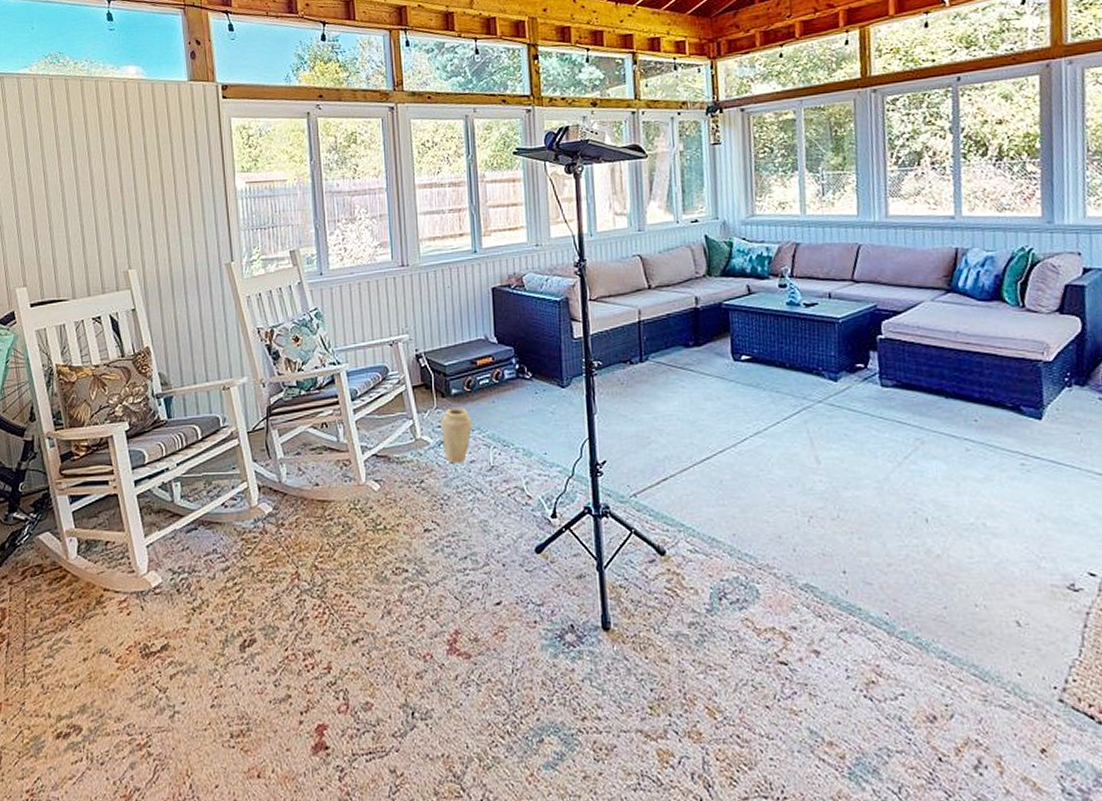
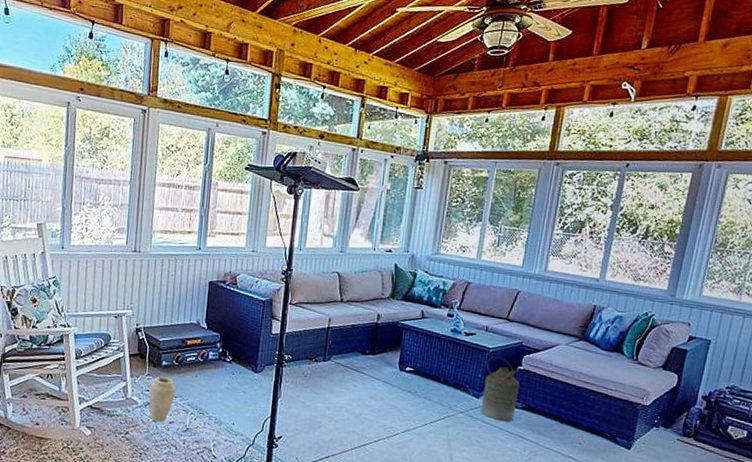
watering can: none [838,326,886,405] -> present [481,355,520,421]

